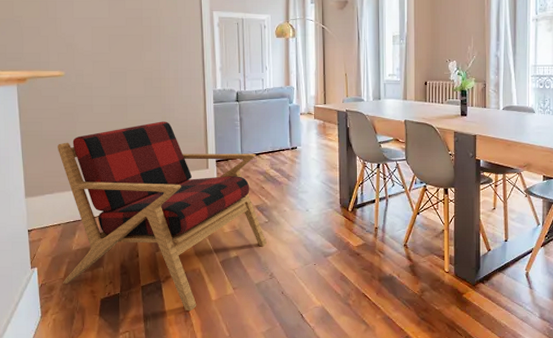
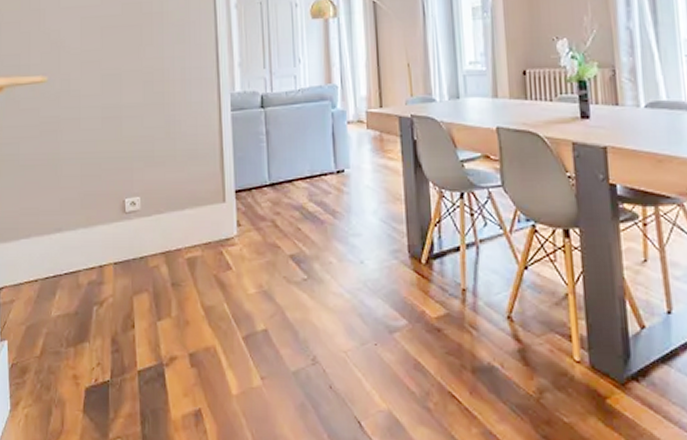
armchair: present [58,121,267,312] -> none [37,137,306,411]

